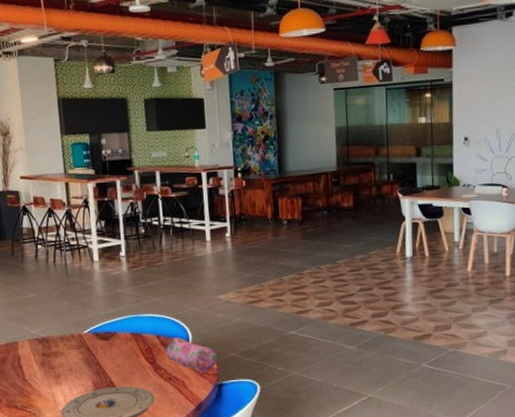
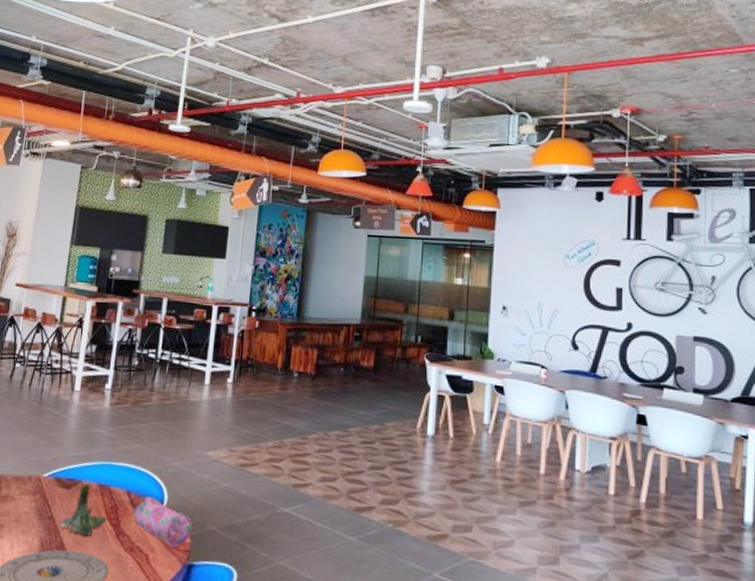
tree stump: none [106,334,145,374] -> present [60,483,107,536]

